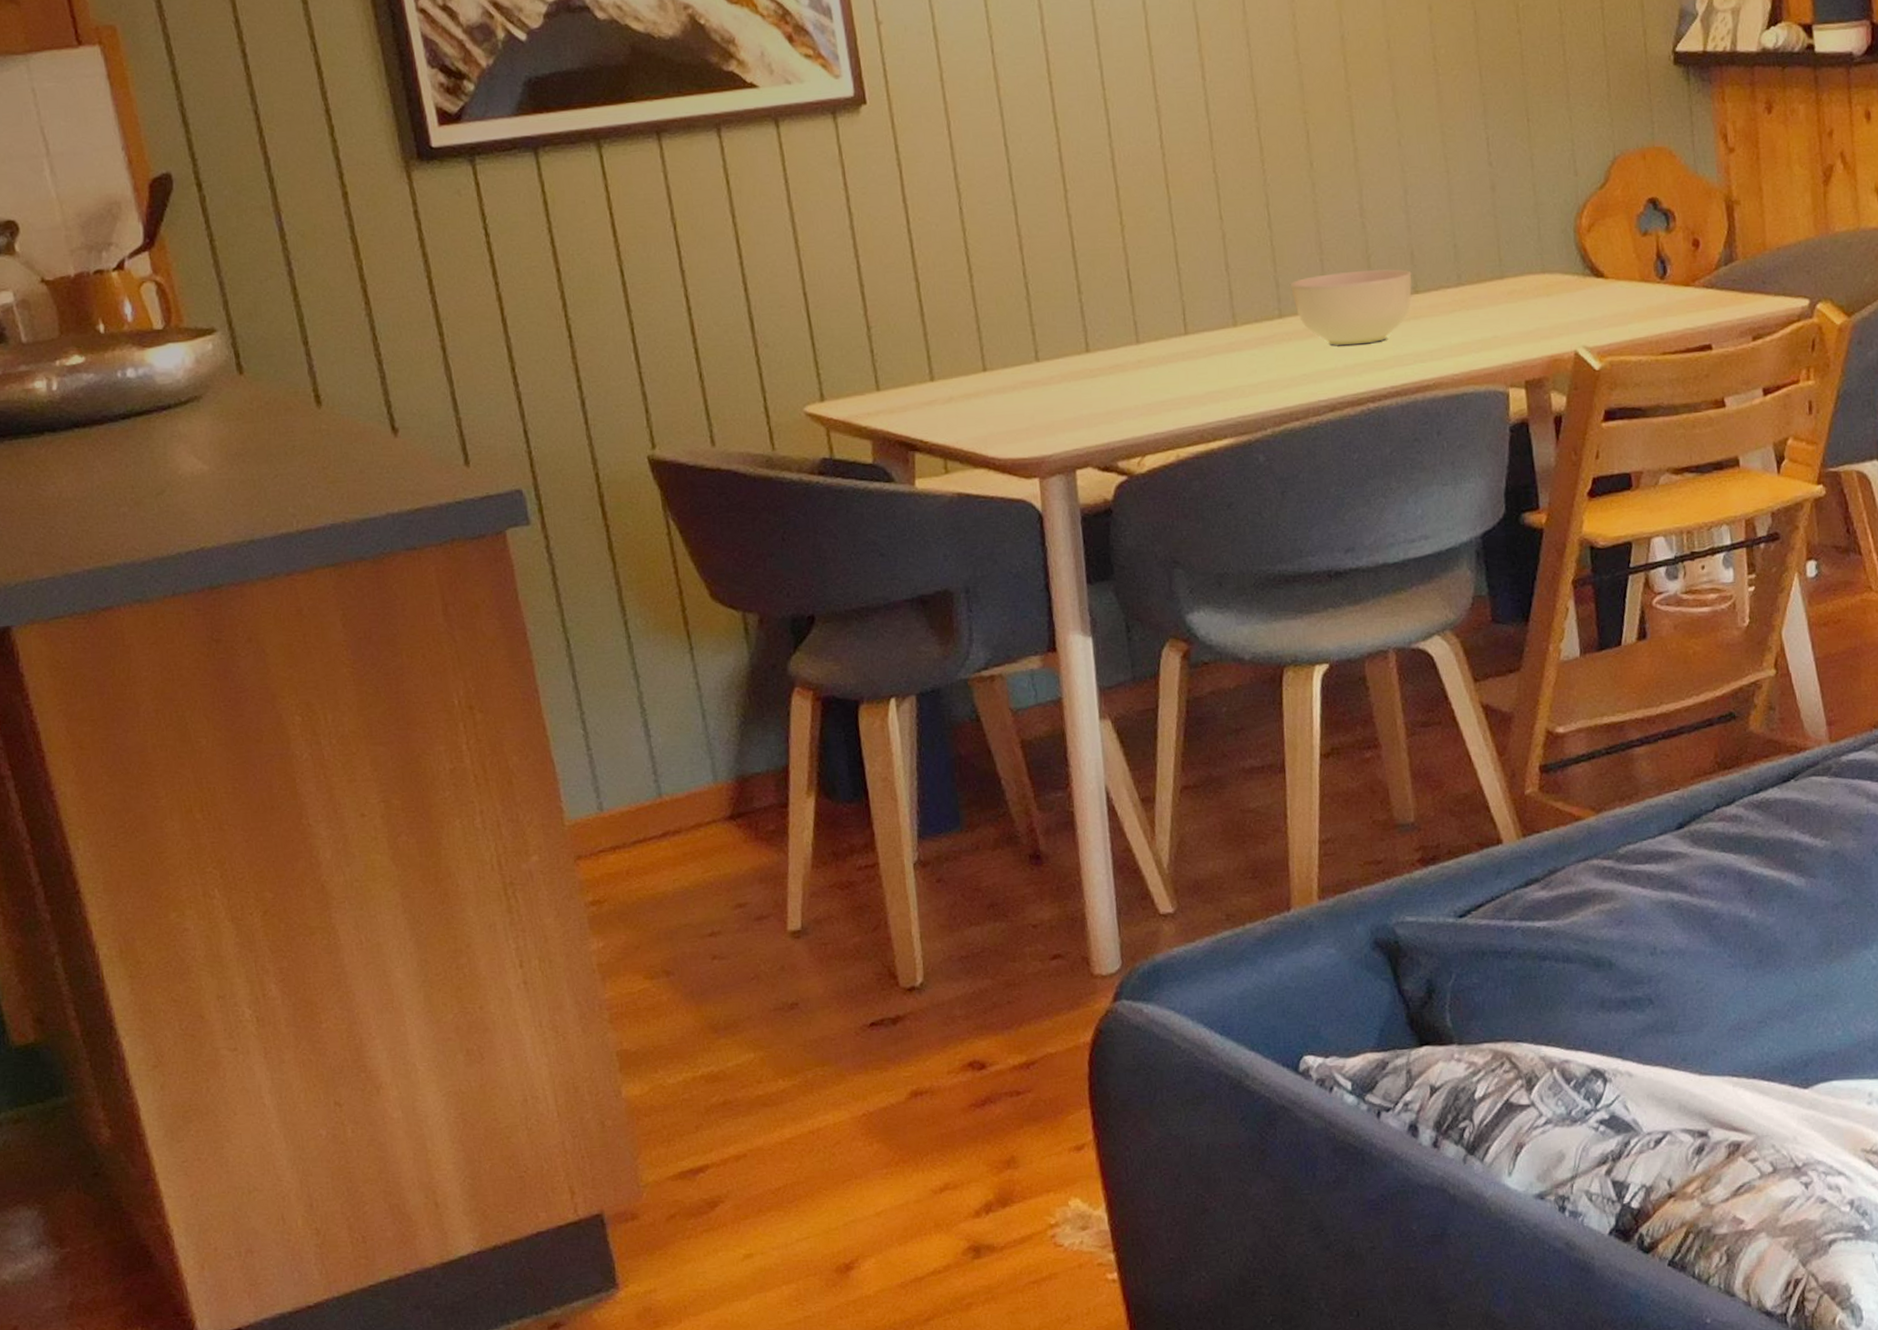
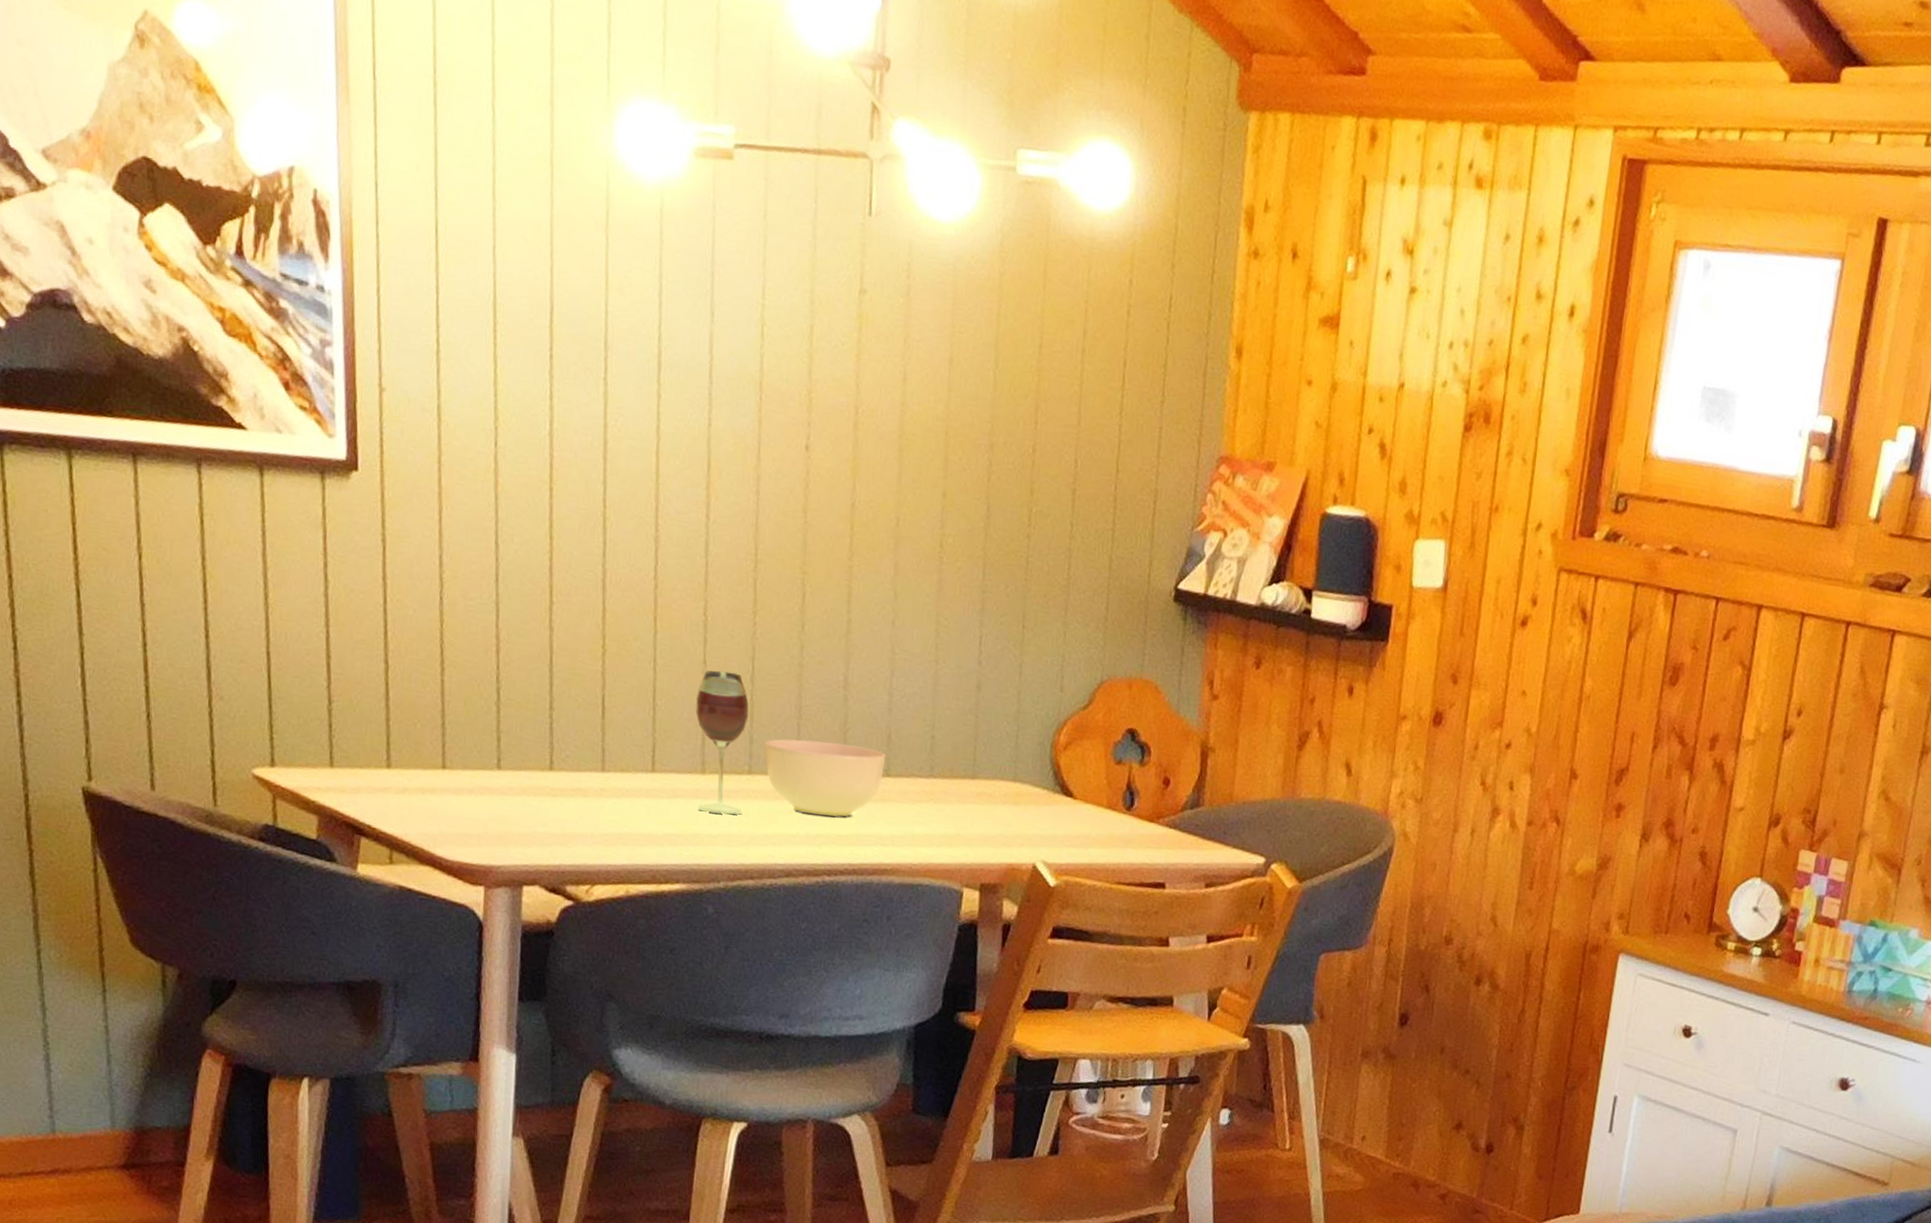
wineglass: none [1218,222,1278,364] -> present [695,670,749,815]

